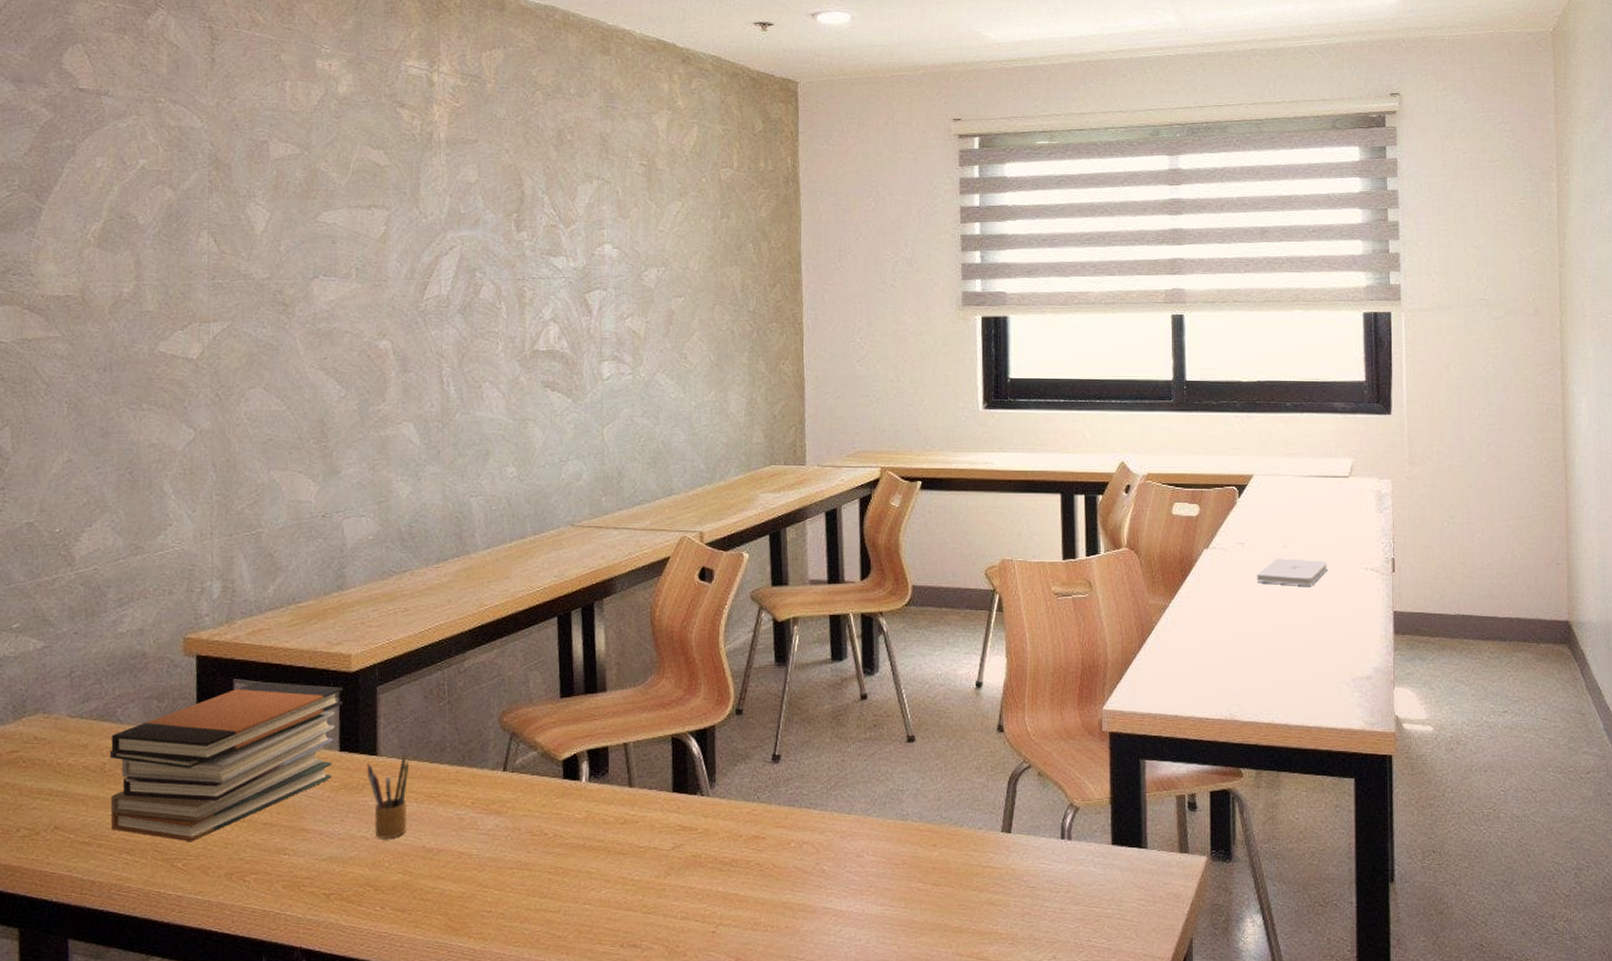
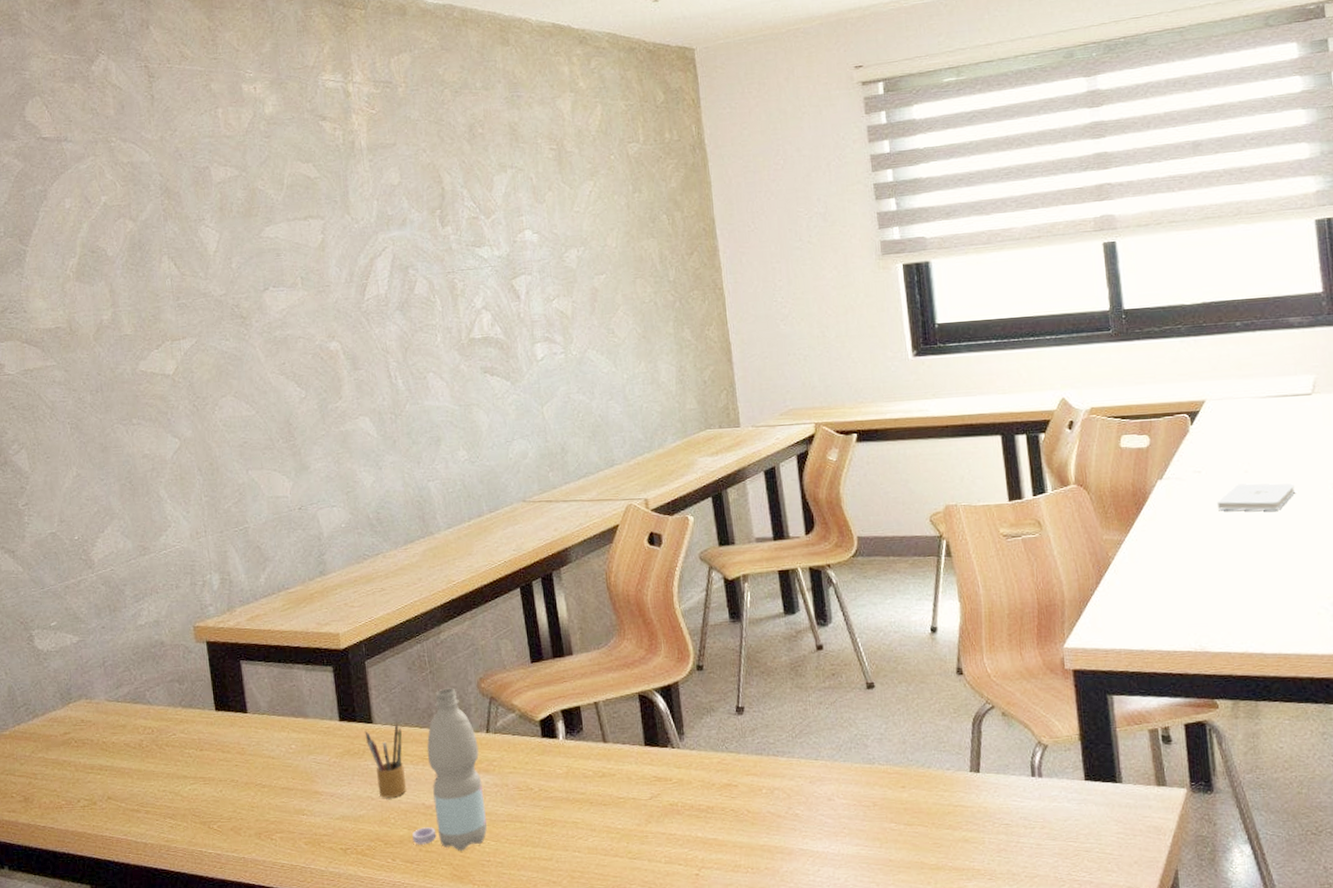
book stack: present [109,681,344,842] -> none [144,661,337,807]
water bottle: none [407,720,493,900] -> present [412,688,488,851]

